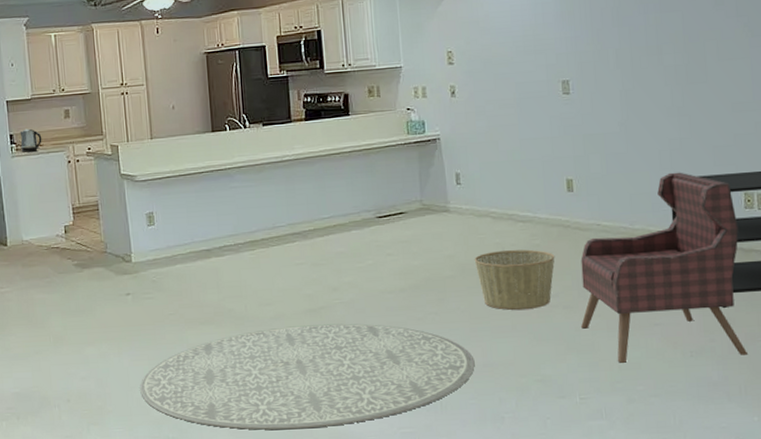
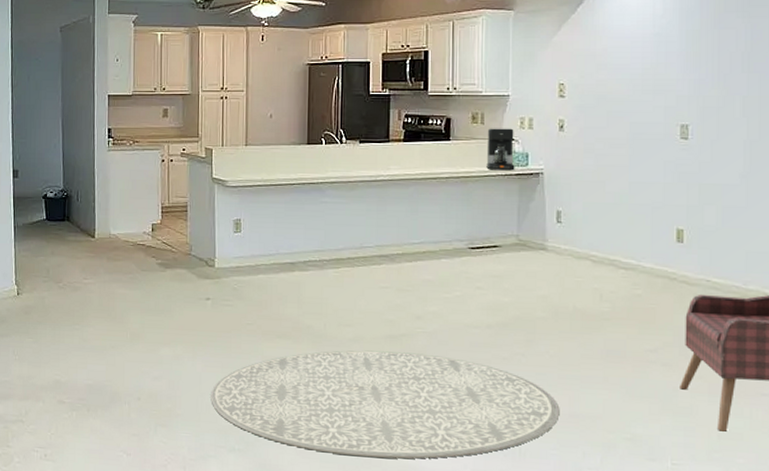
kettle: present [20,128,42,153] -> none [117,124,139,149]
coffee maker: none [385,98,413,141] -> present [486,128,515,171]
basket: present [474,249,555,310] -> none [569,297,657,362]

